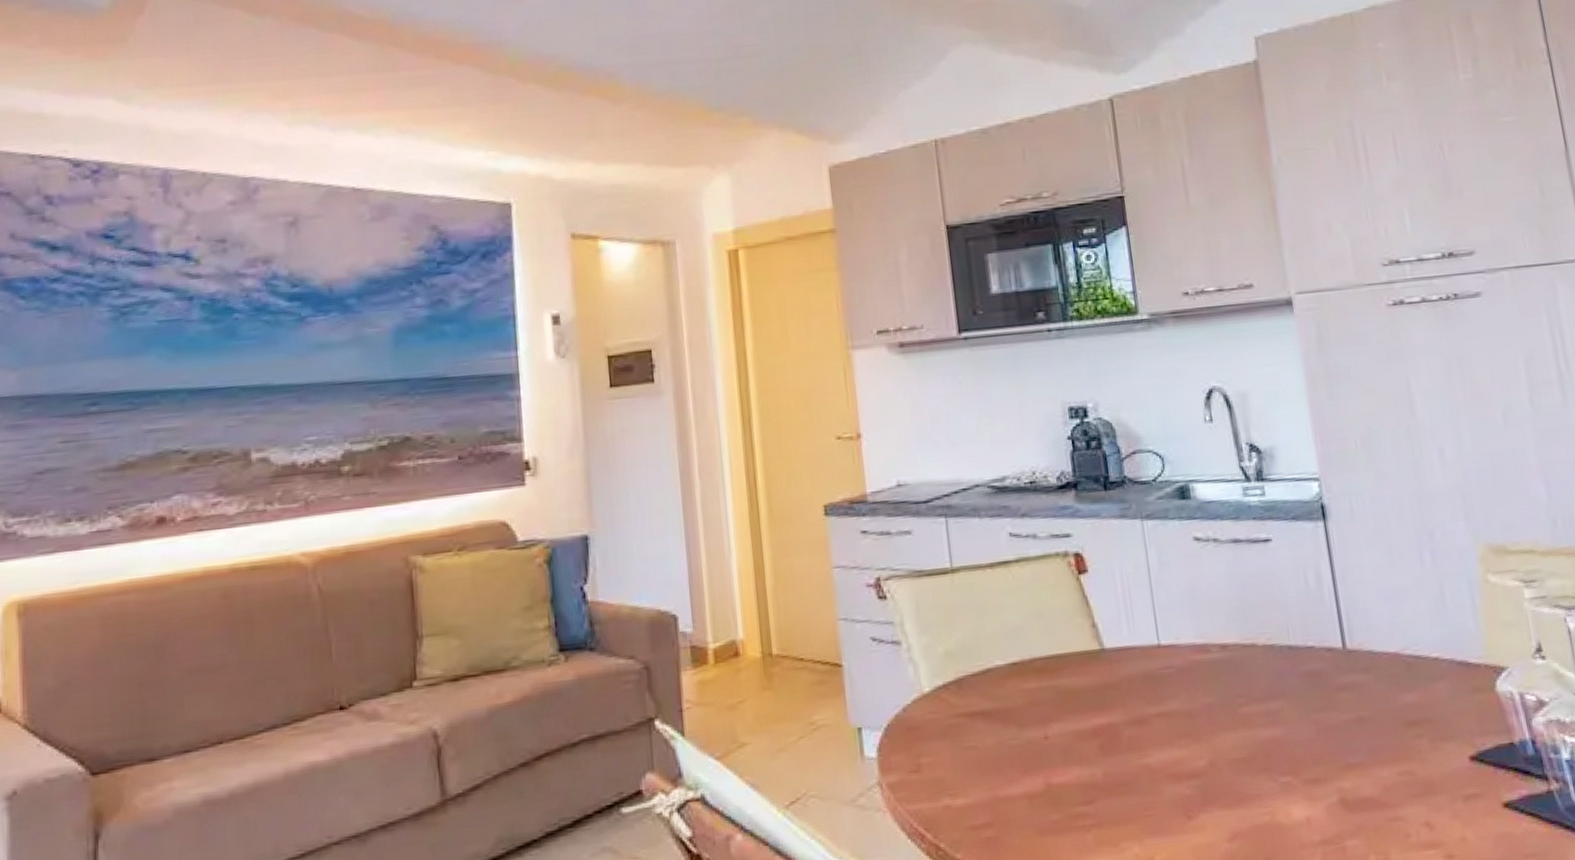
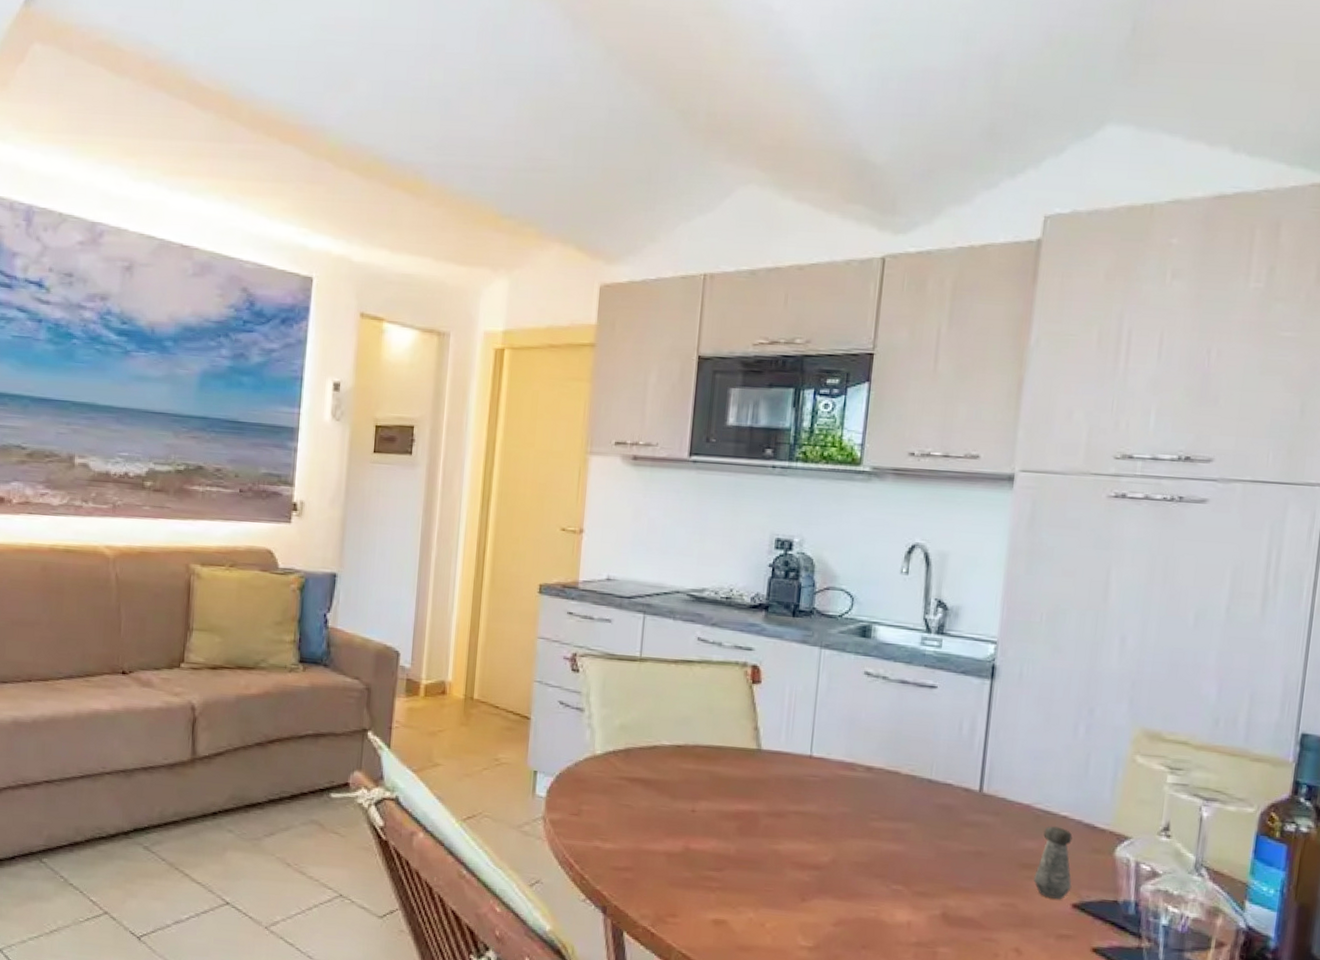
salt shaker: none [1419,671,1464,755] -> present [1034,826,1073,900]

